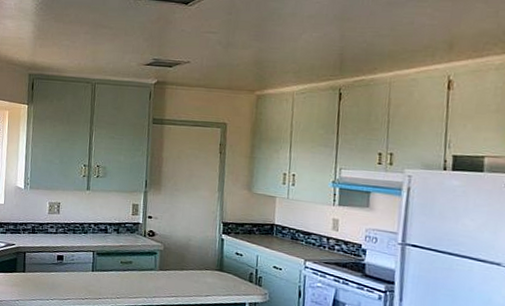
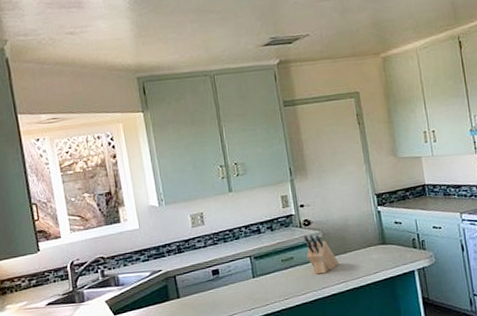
knife block: none [145,244,174,284] -> present [303,235,340,275]

